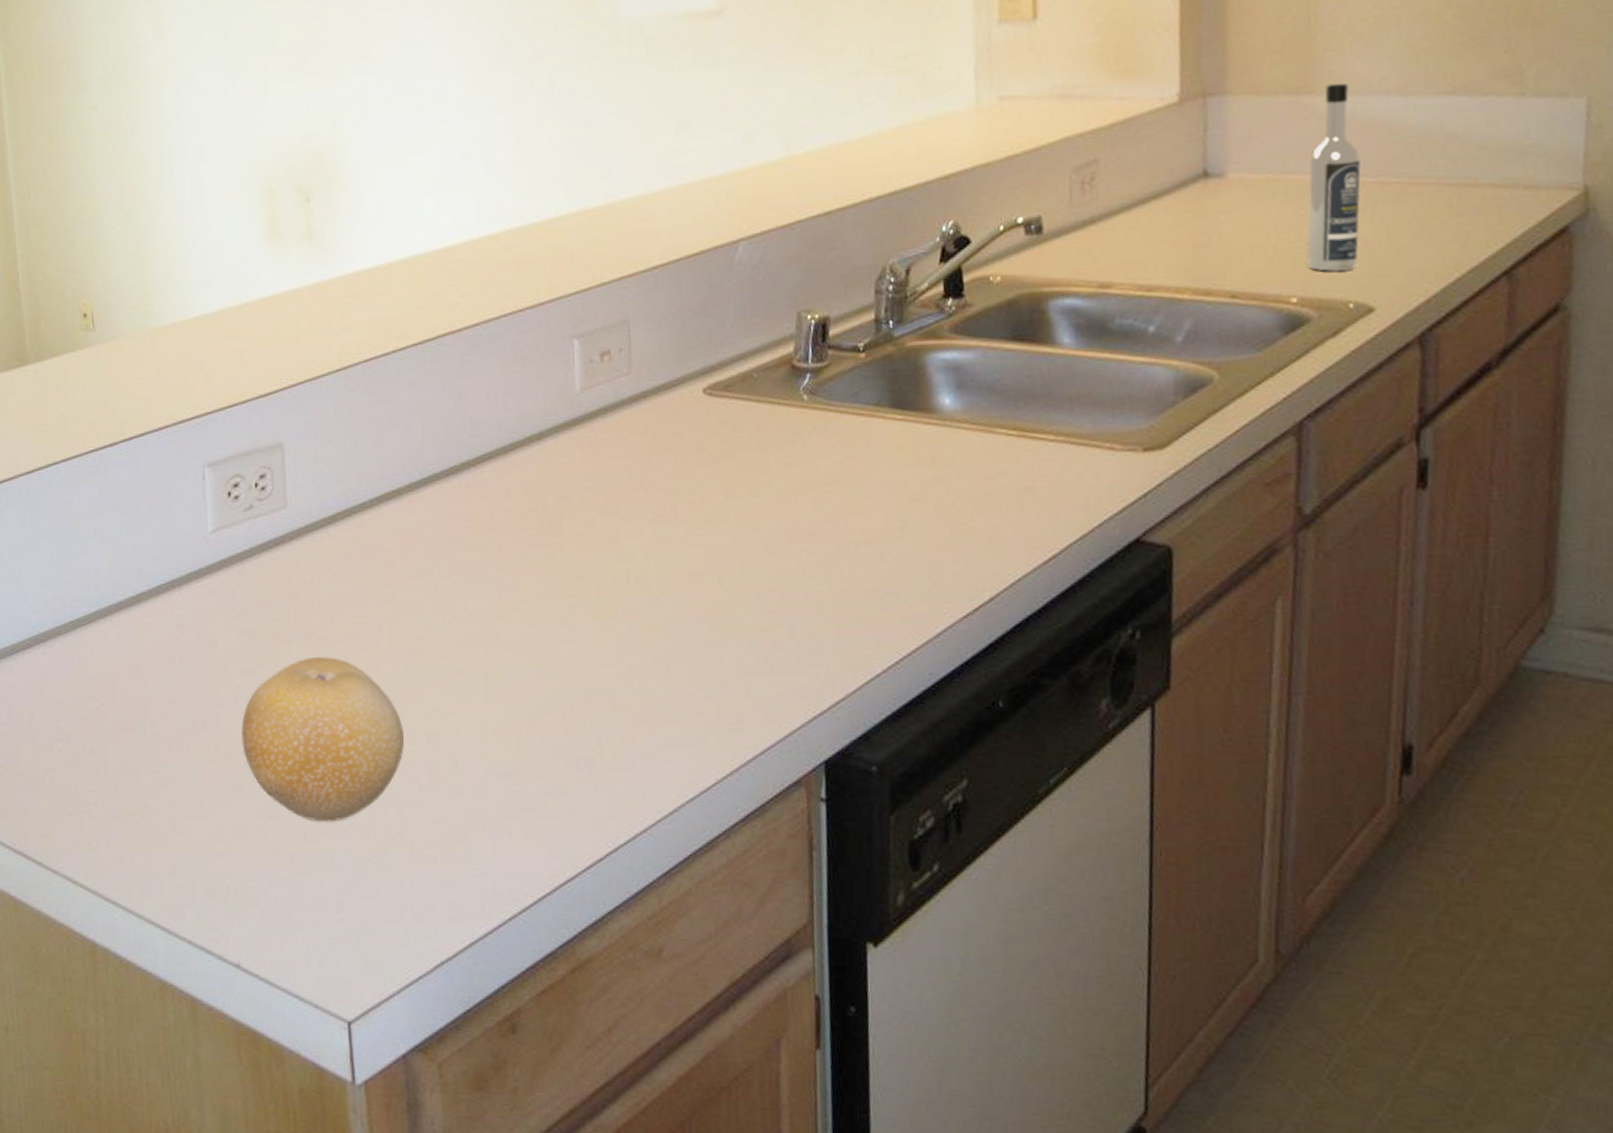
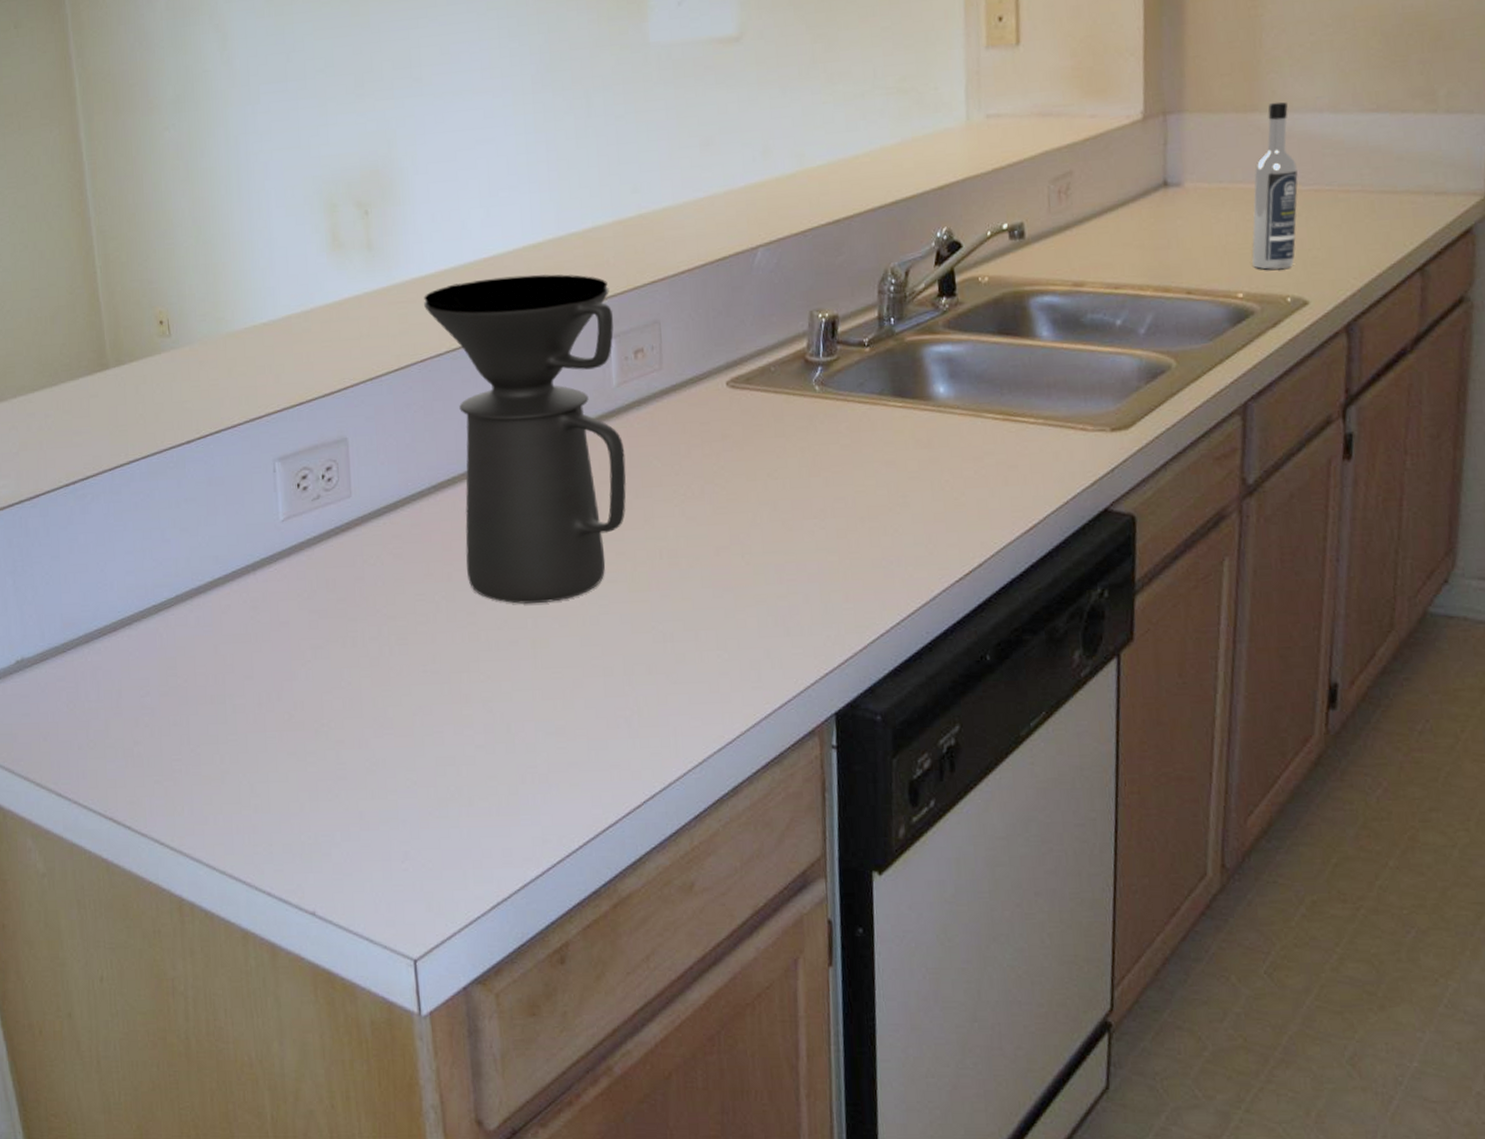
fruit: present [241,657,405,822] -> none [313,632,462,782]
coffee maker: none [369,268,590,630] -> present [424,274,626,604]

